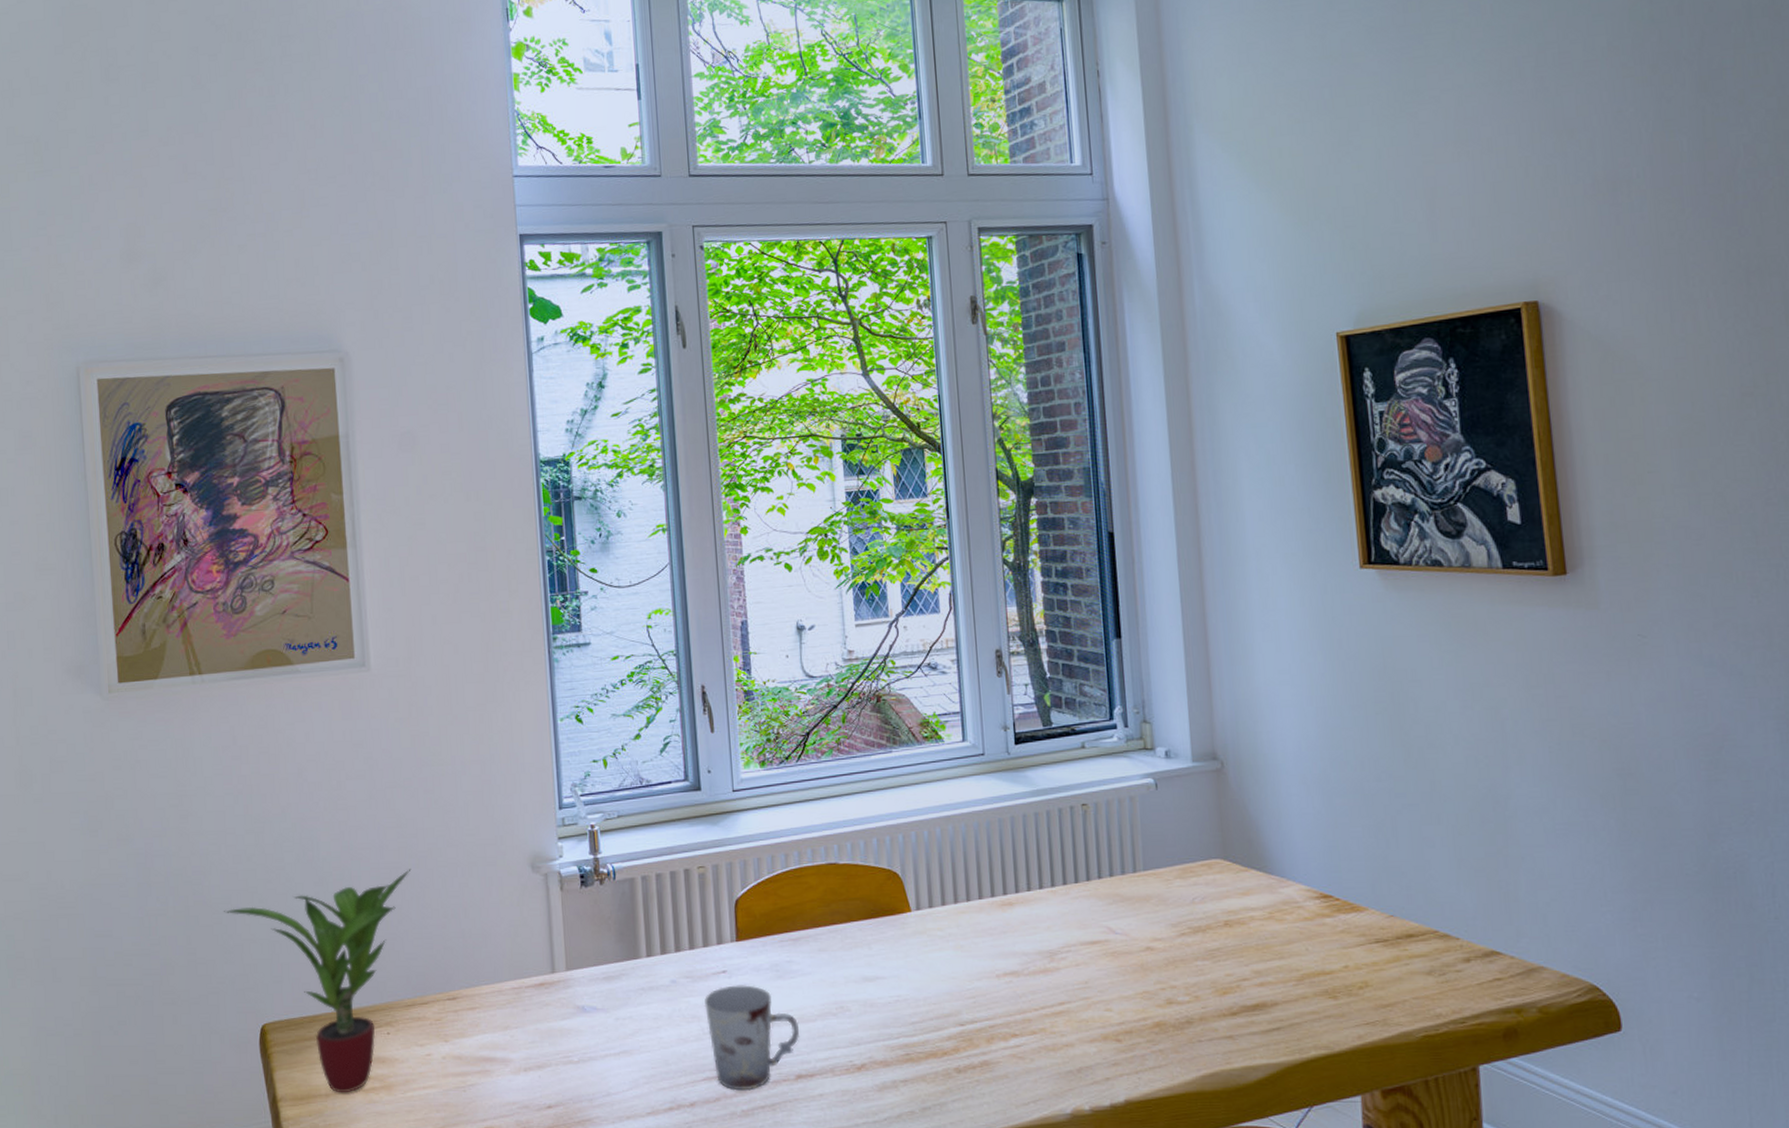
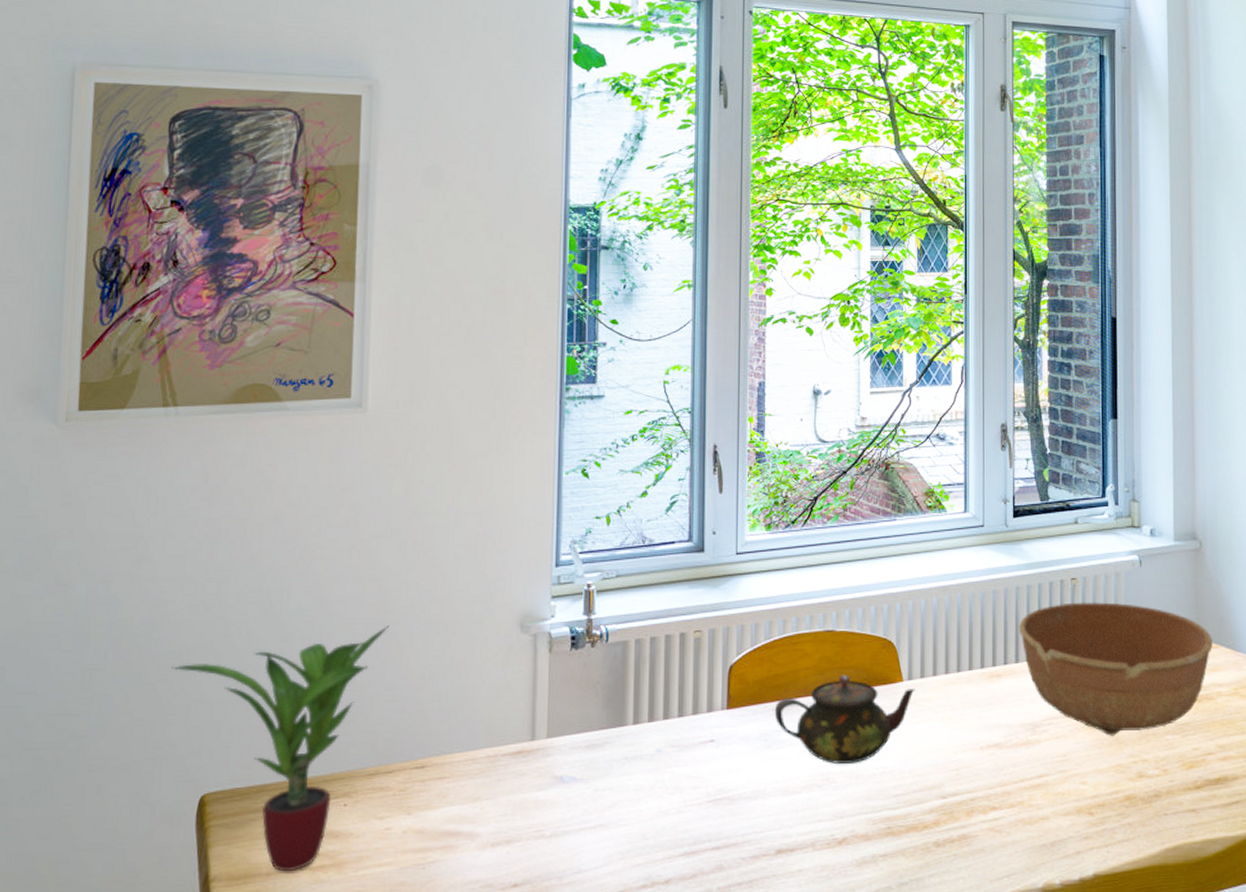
cup: present [705,985,800,1091] -> none [689,755,784,867]
teapot: none [783,906,924,992] -> present [774,674,915,764]
bowl: none [1028,827,1242,963] -> present [1018,602,1213,736]

